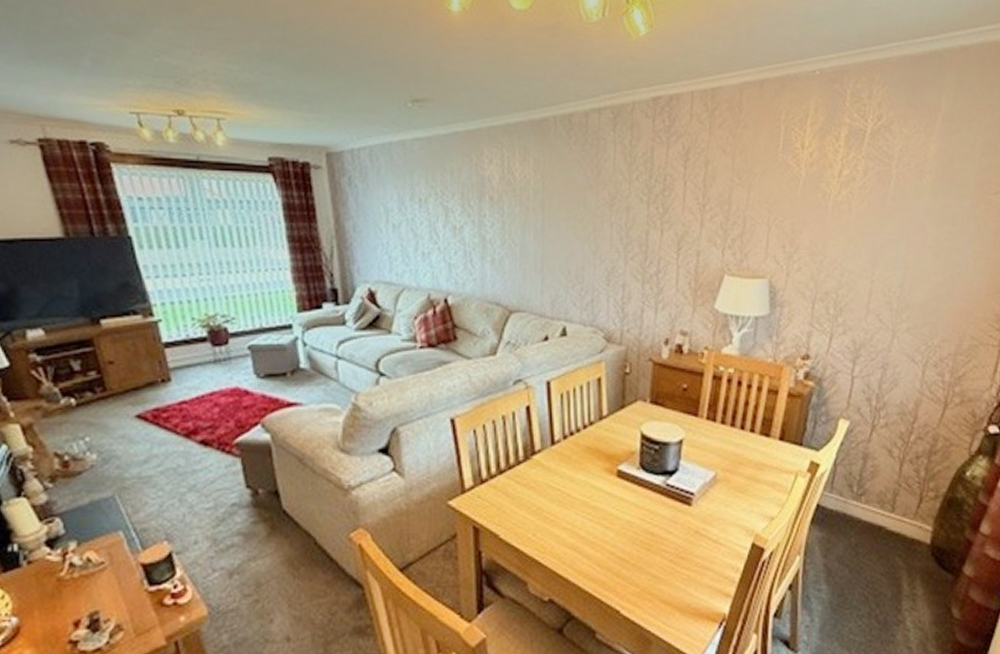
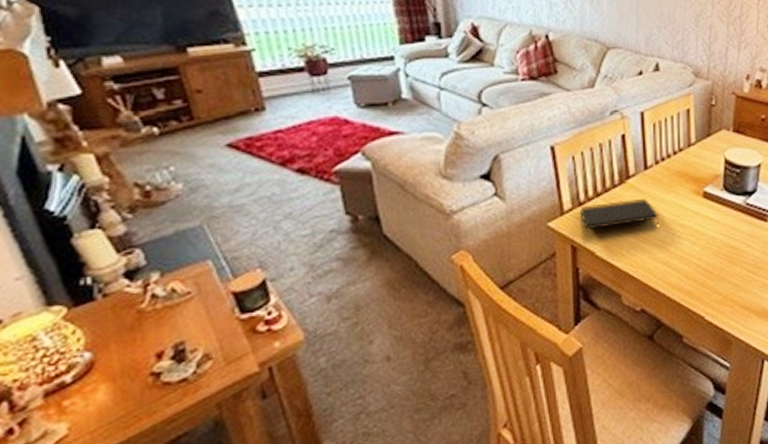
notepad: none [481,476,567,510] -> present [579,198,658,230]

